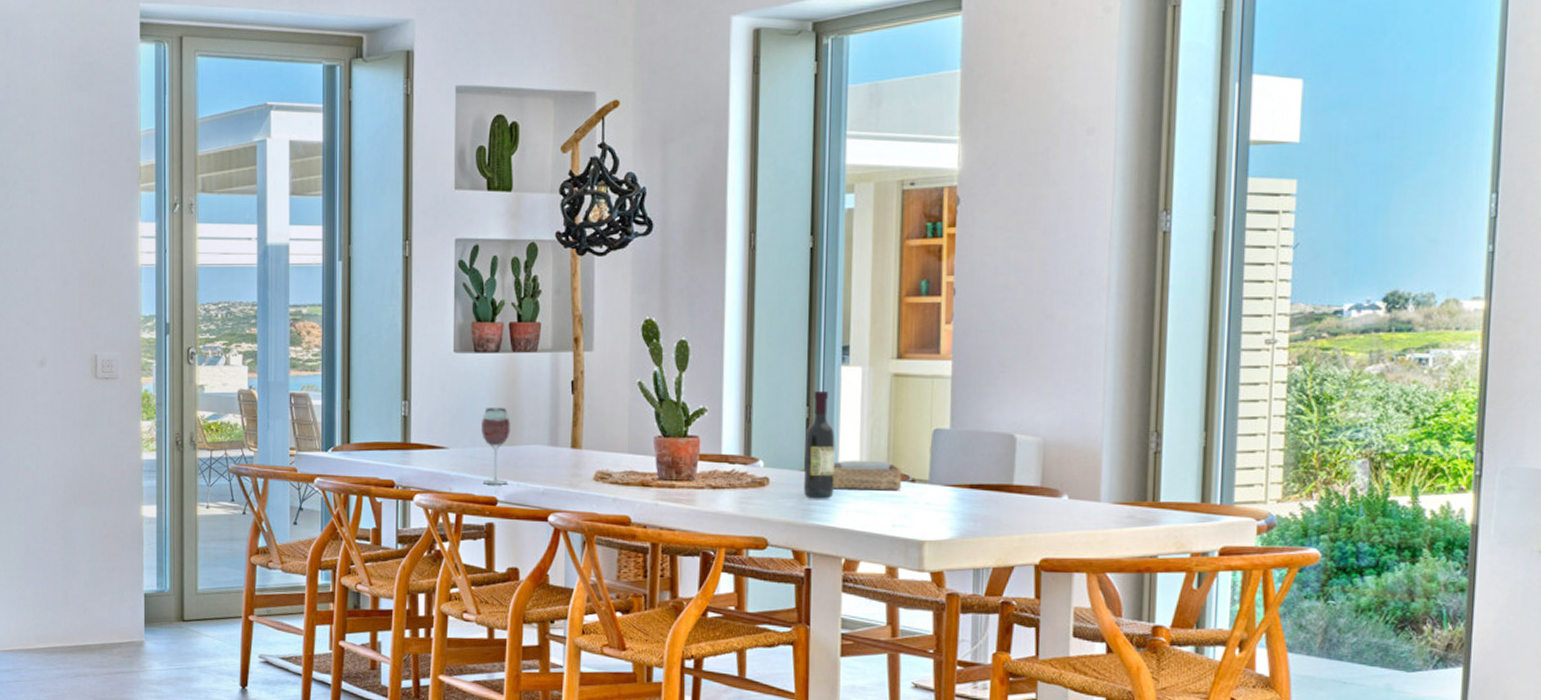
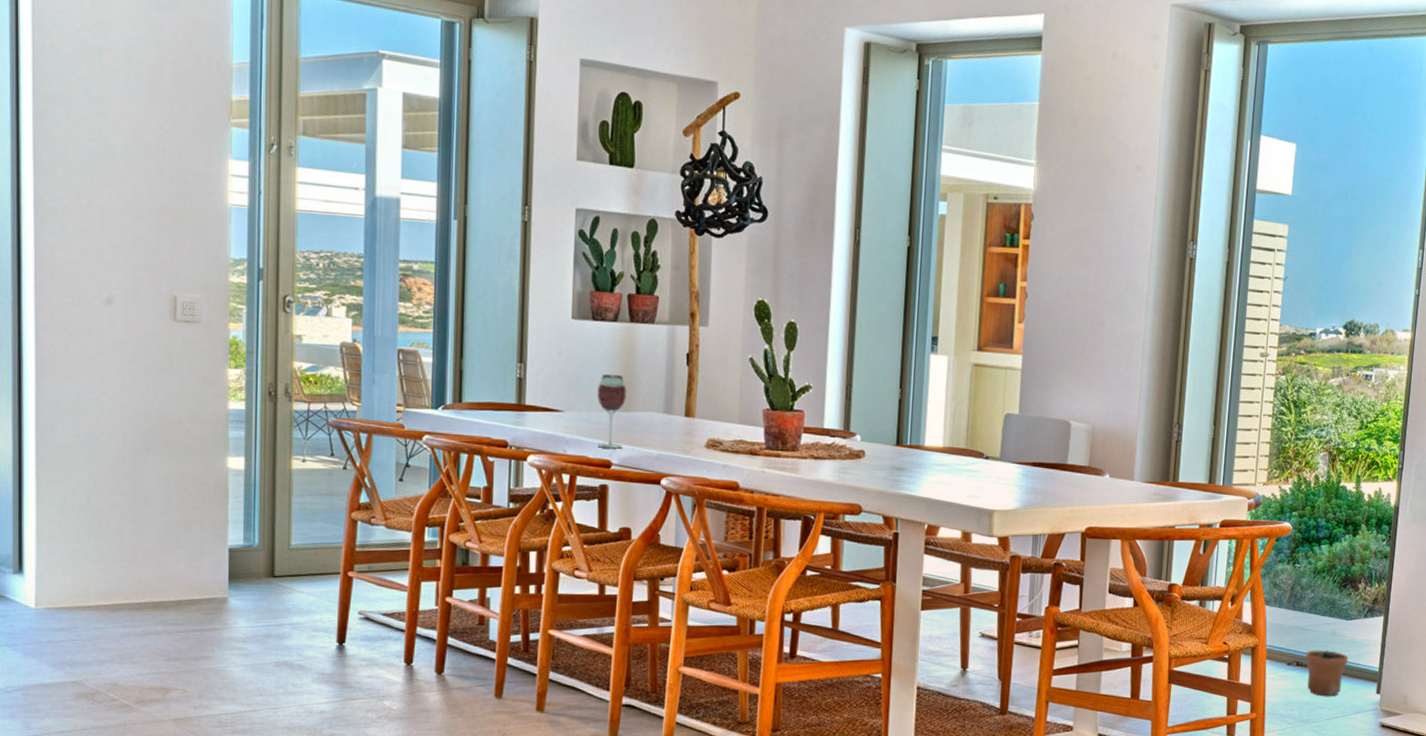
wine bottle: present [804,391,836,500] -> none [895,375,923,473]
napkin holder: present [833,460,902,491] -> none [919,437,978,466]

